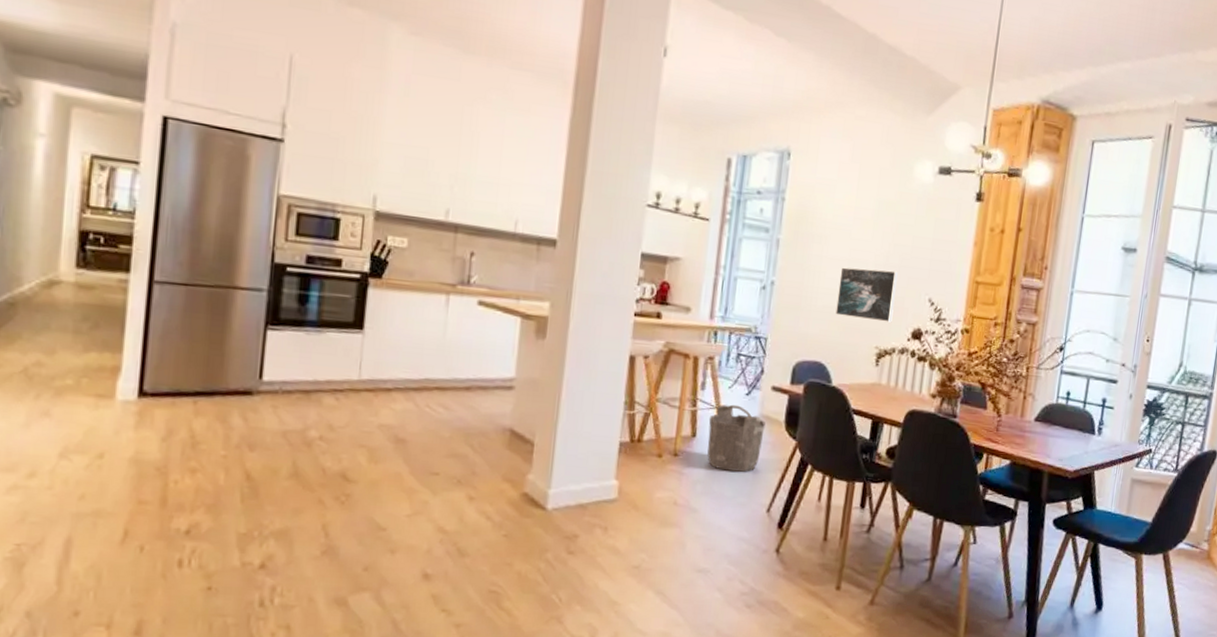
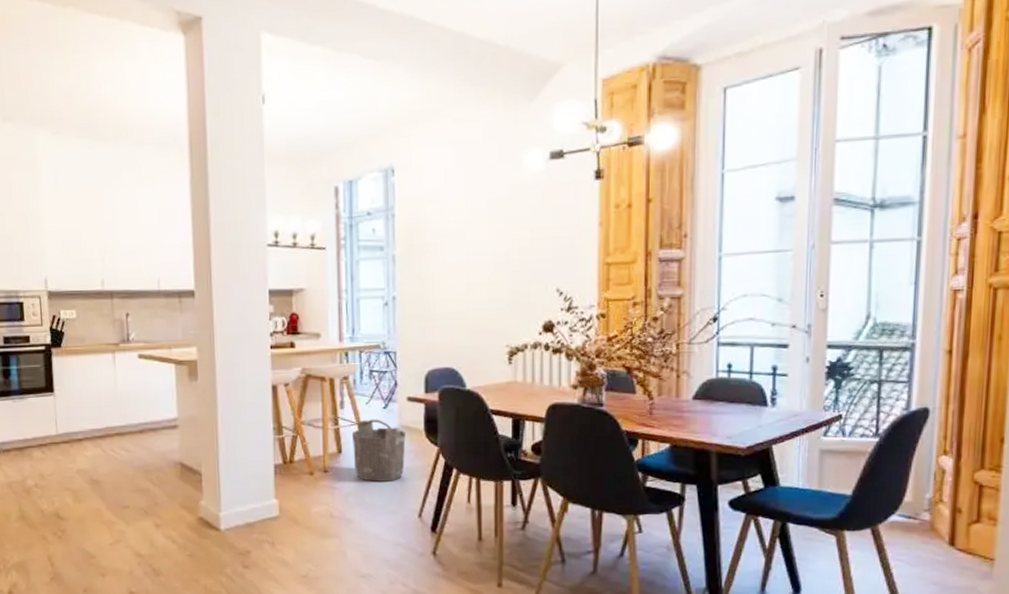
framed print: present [835,267,898,323] -> none [460,266,520,320]

